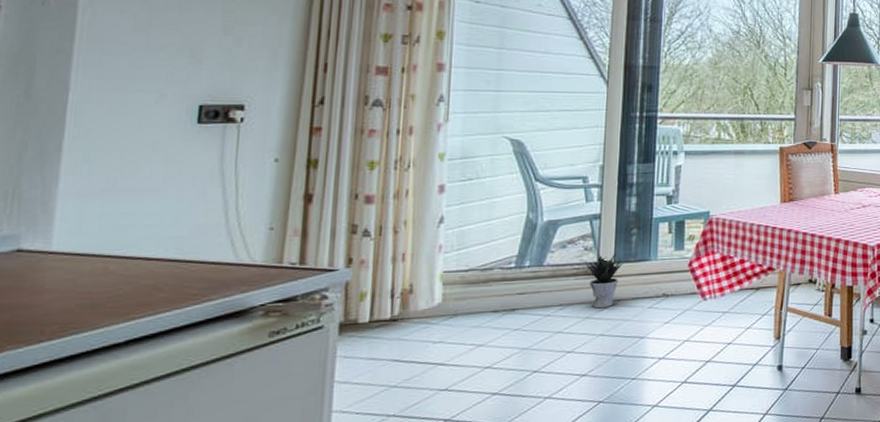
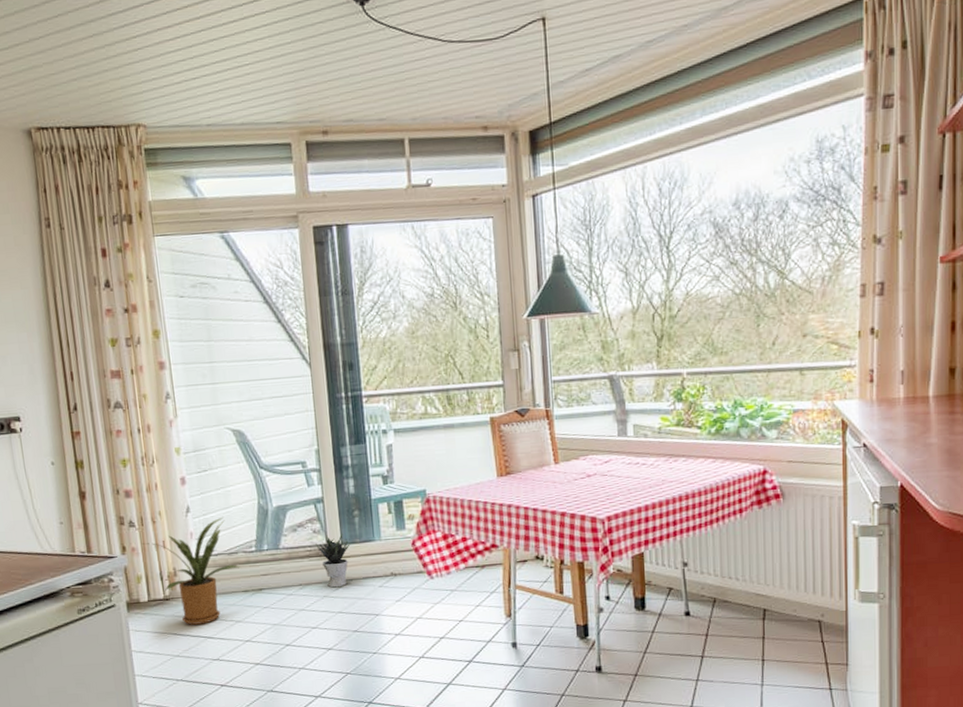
house plant: none [375,229,494,350] -> present [142,516,241,625]

